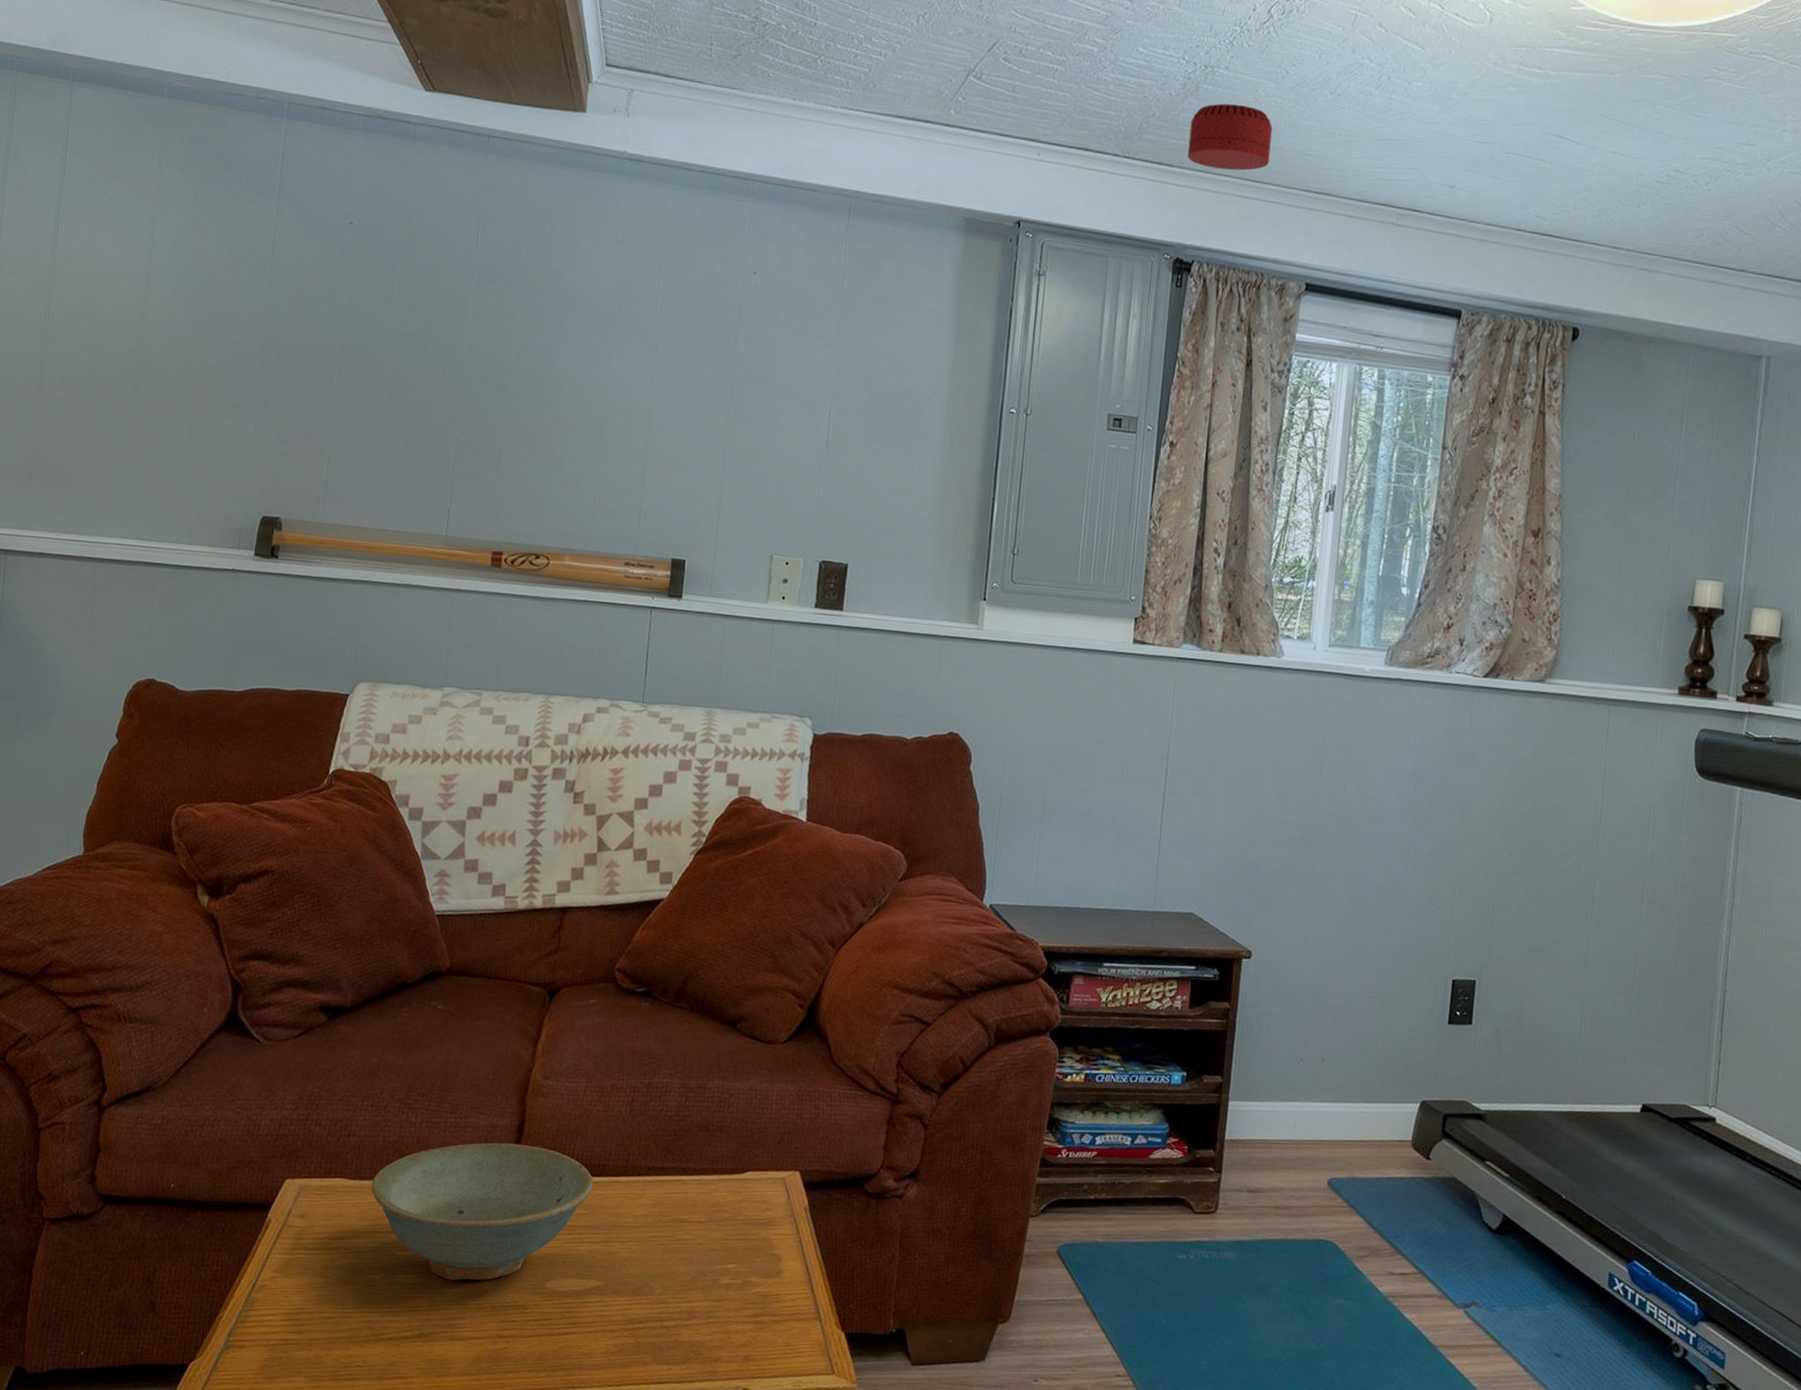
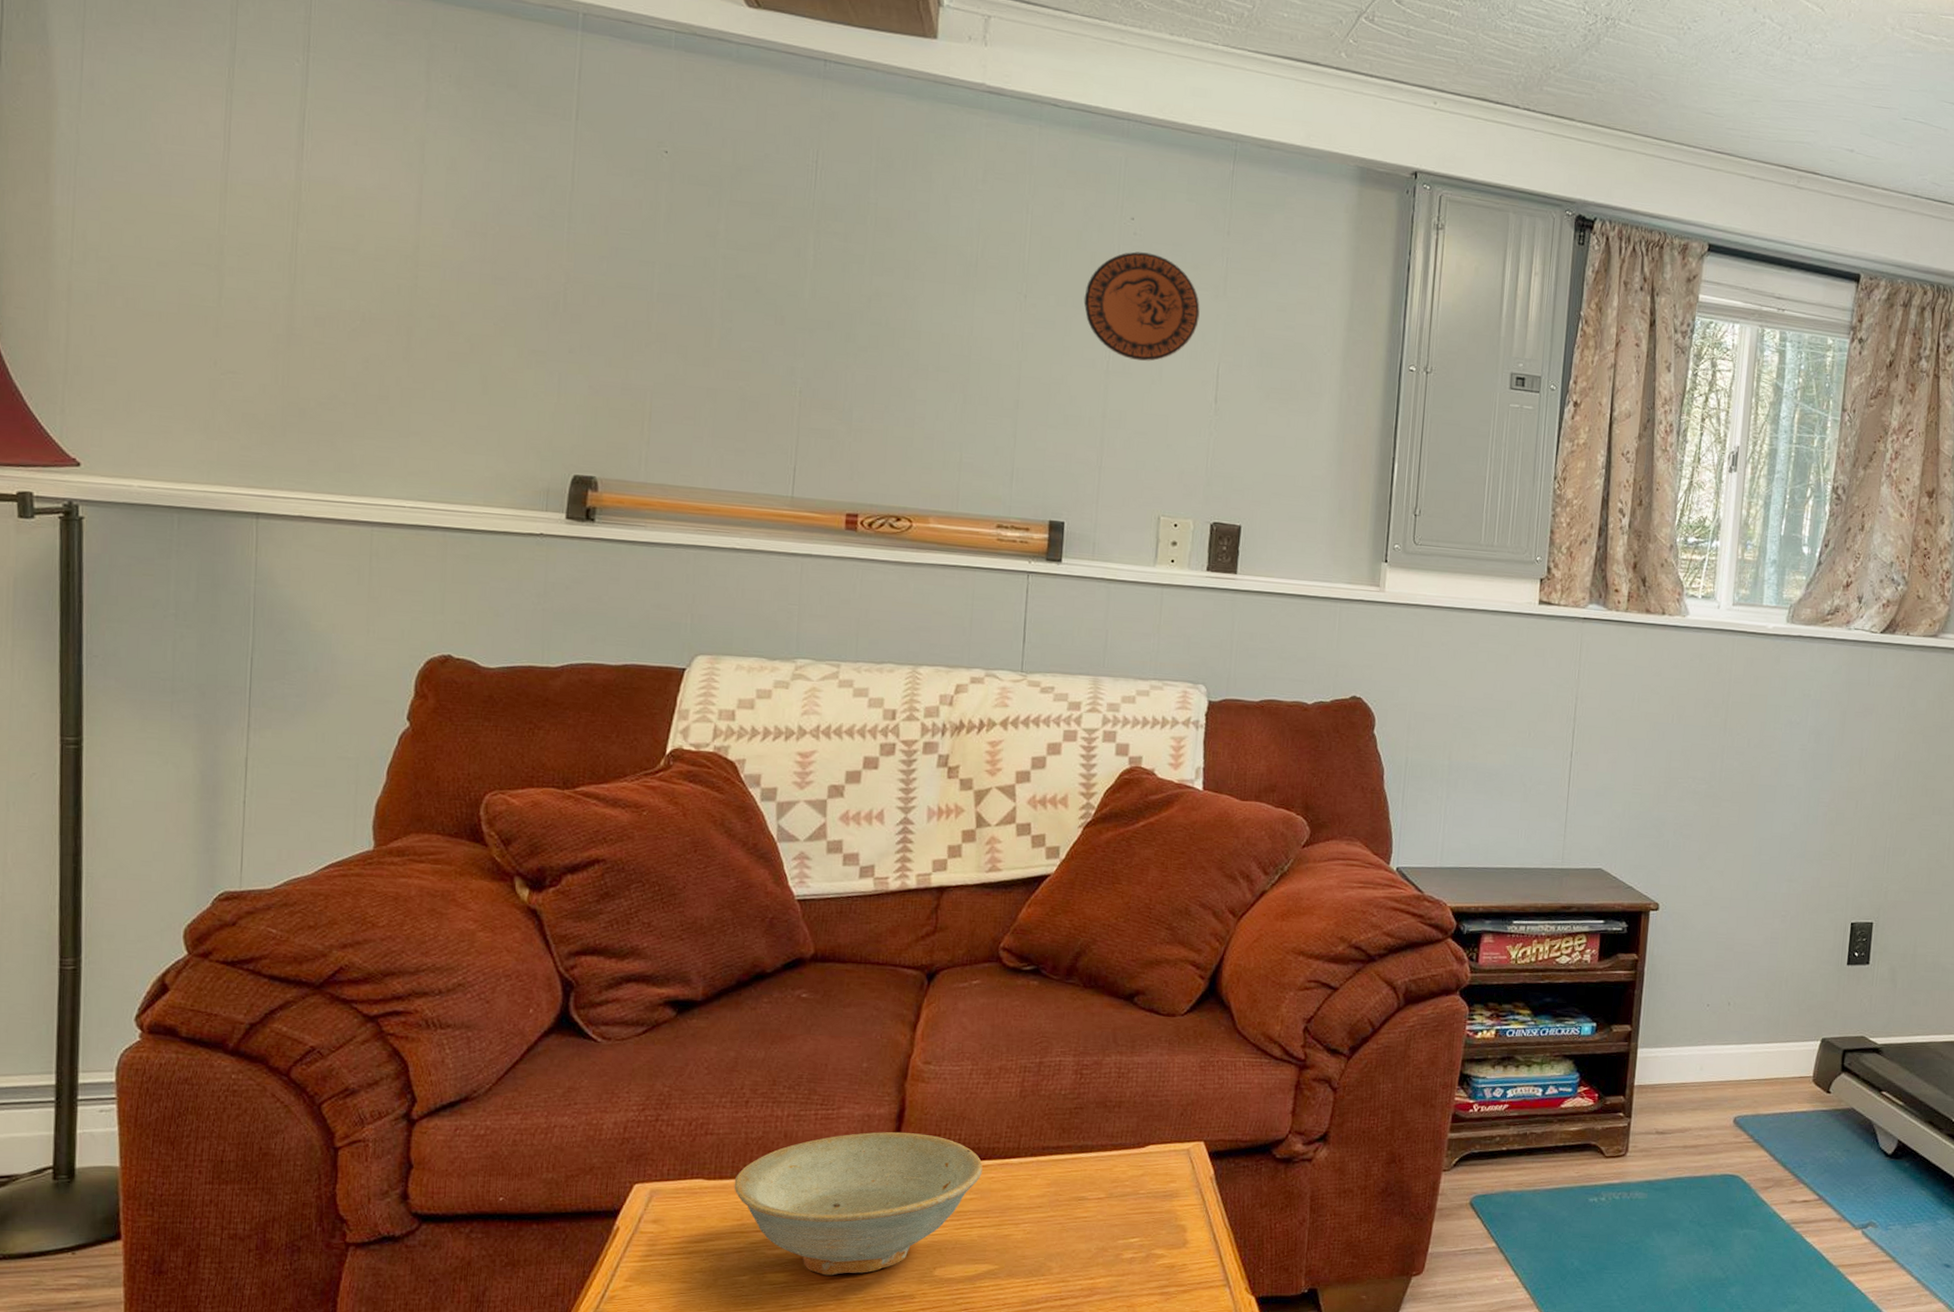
decorative plate: none [708,303,815,407] -> present [1083,251,1200,361]
smoke detector: present [1187,103,1273,171] -> none [1588,57,1675,128]

